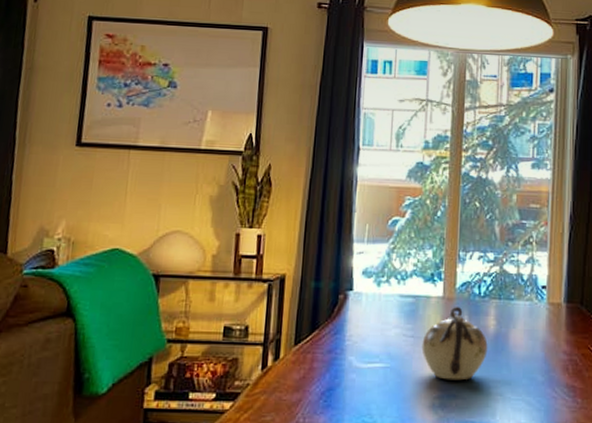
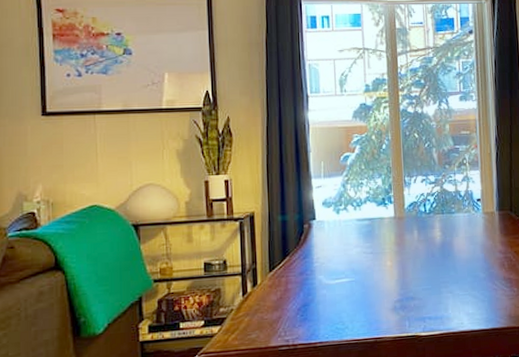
teapot: present [421,306,488,381] -> none [380,223,437,286]

